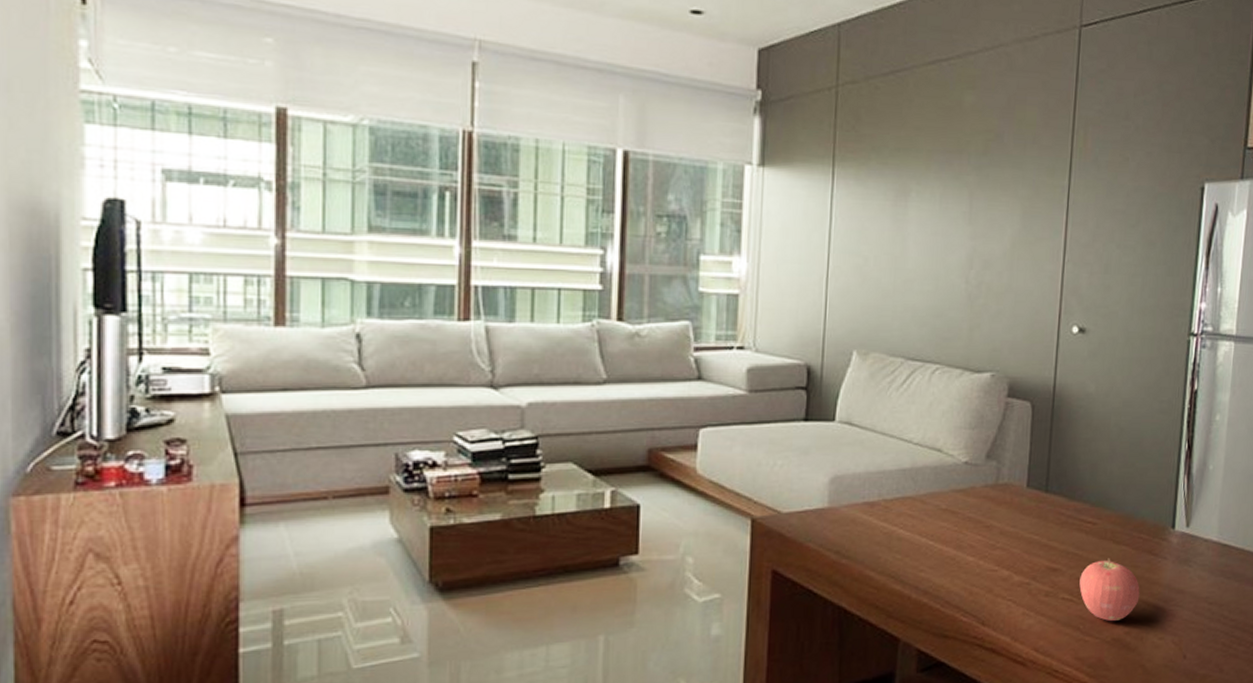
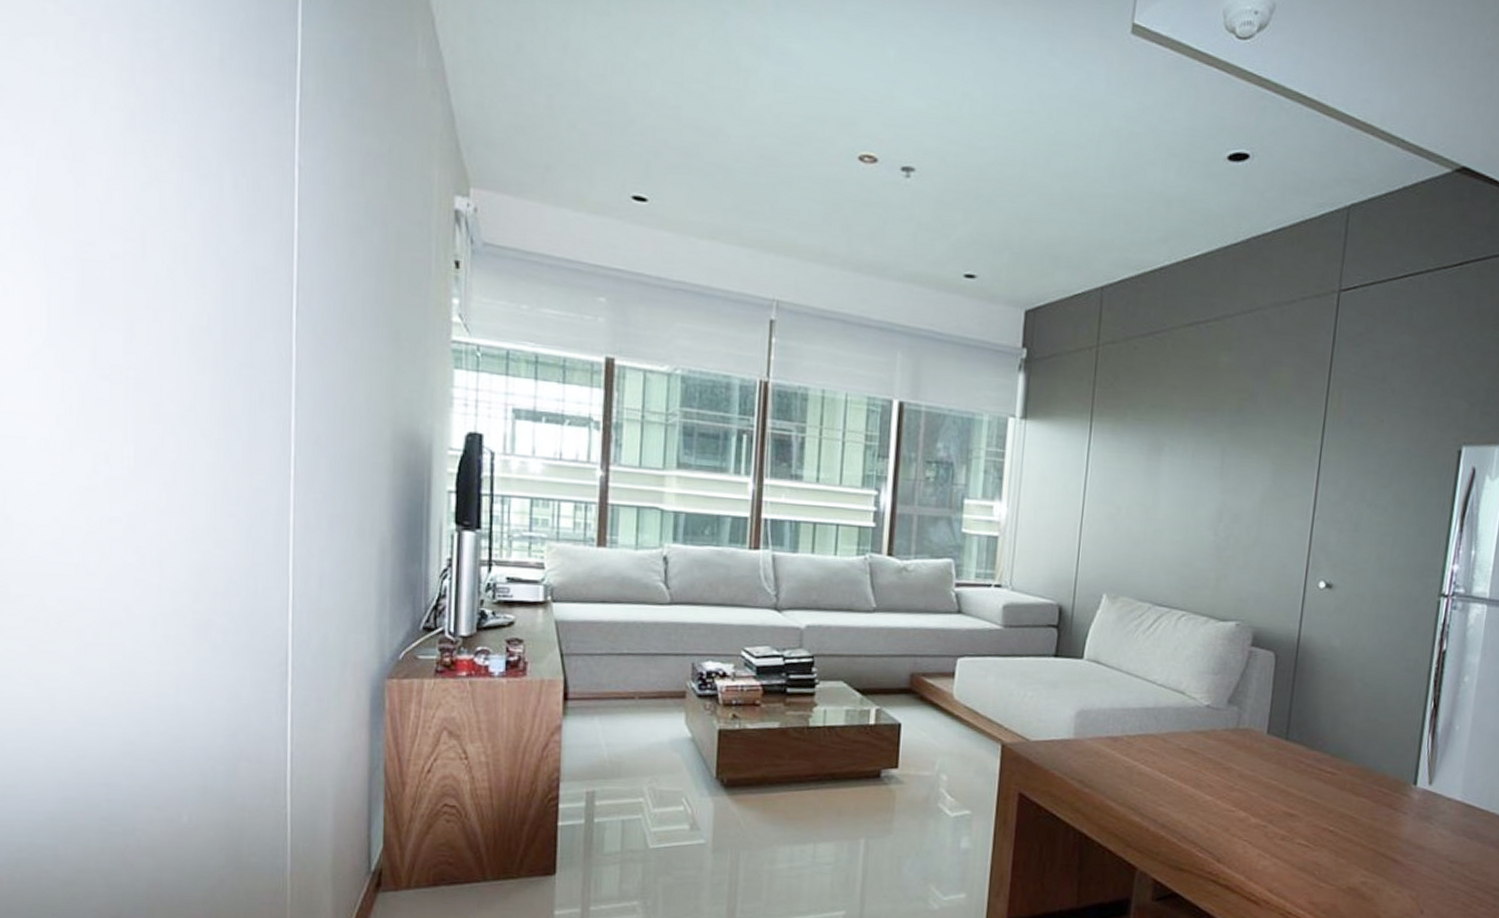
apple: present [1079,558,1140,622] -> none [1316,808,1378,871]

